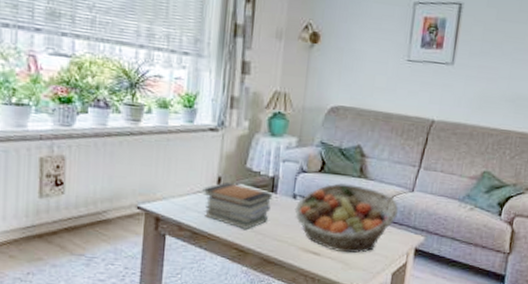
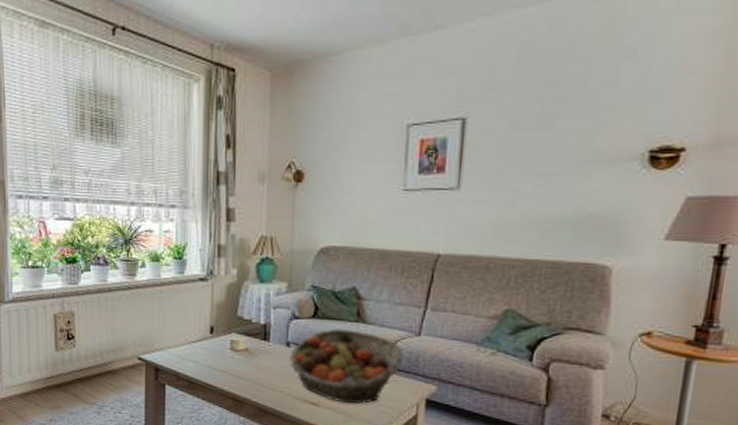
book stack: present [202,182,273,229] -> none [196,332,266,379]

